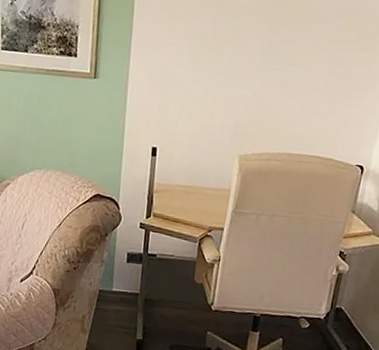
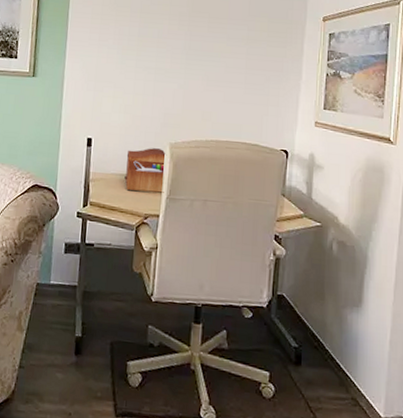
sewing box: none [189,159,236,206] -> present [124,148,167,193]

